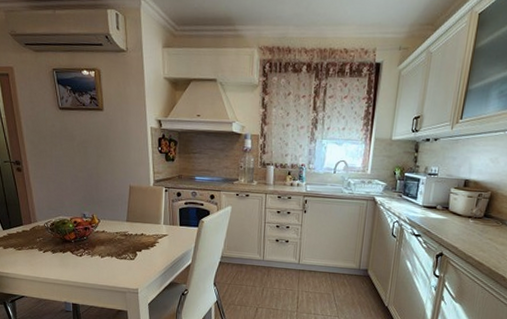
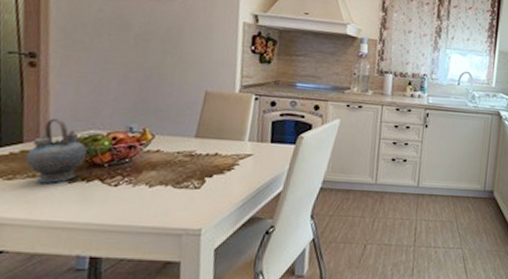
teapot: none [26,207,60,253] -> present [25,118,87,183]

